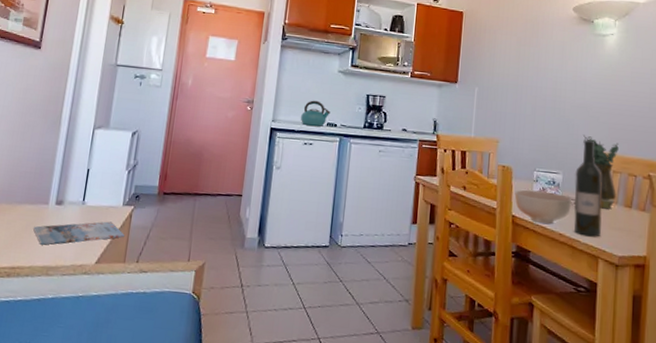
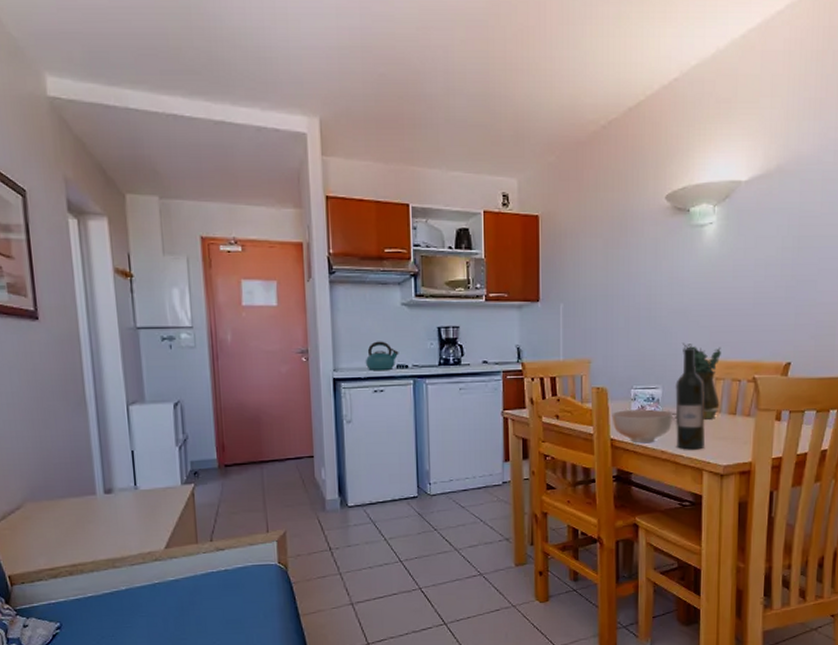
magazine: present [33,221,125,245] -> none [86,503,192,538]

